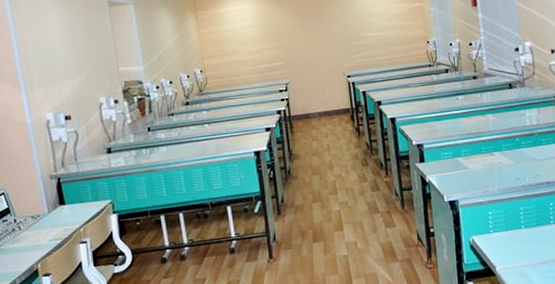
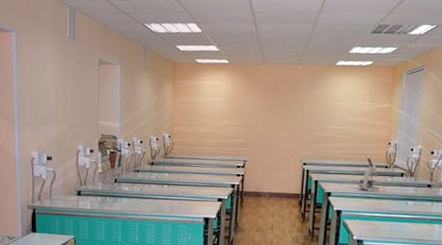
microscope: none [406,60,428,95] -> present [358,158,380,193]

